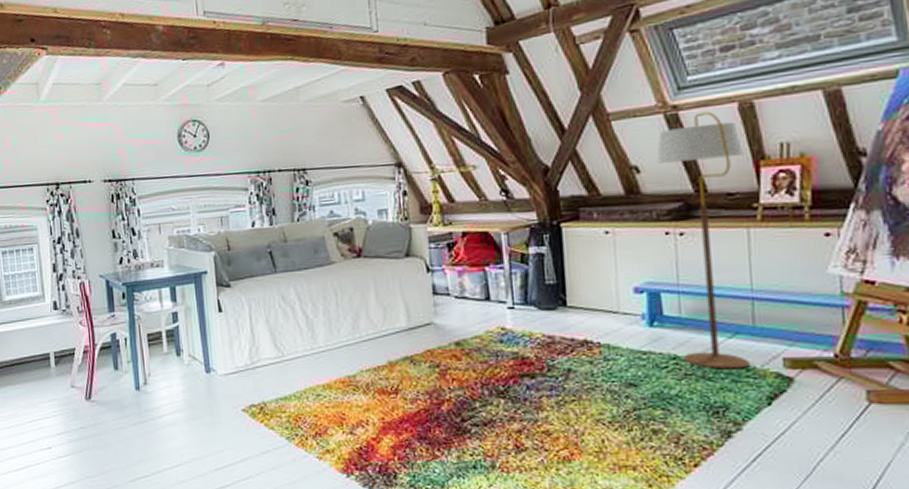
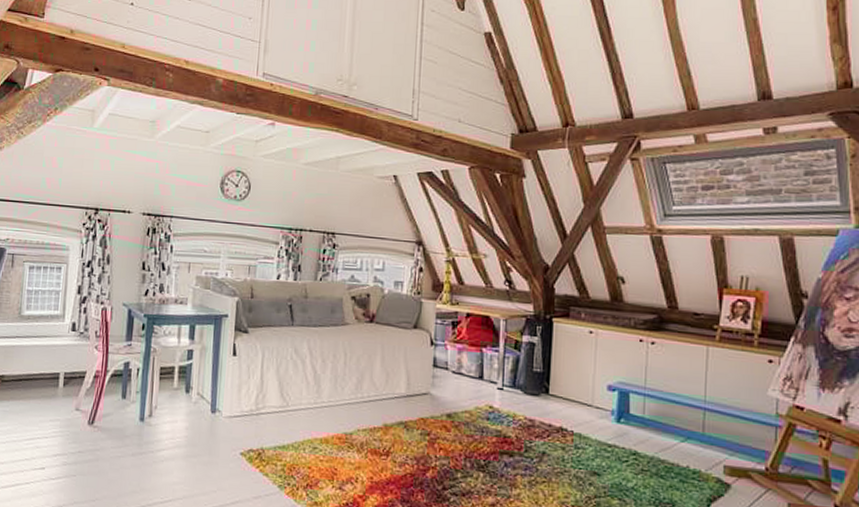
floor lamp: present [657,111,750,370] -> none [640,239,713,471]

